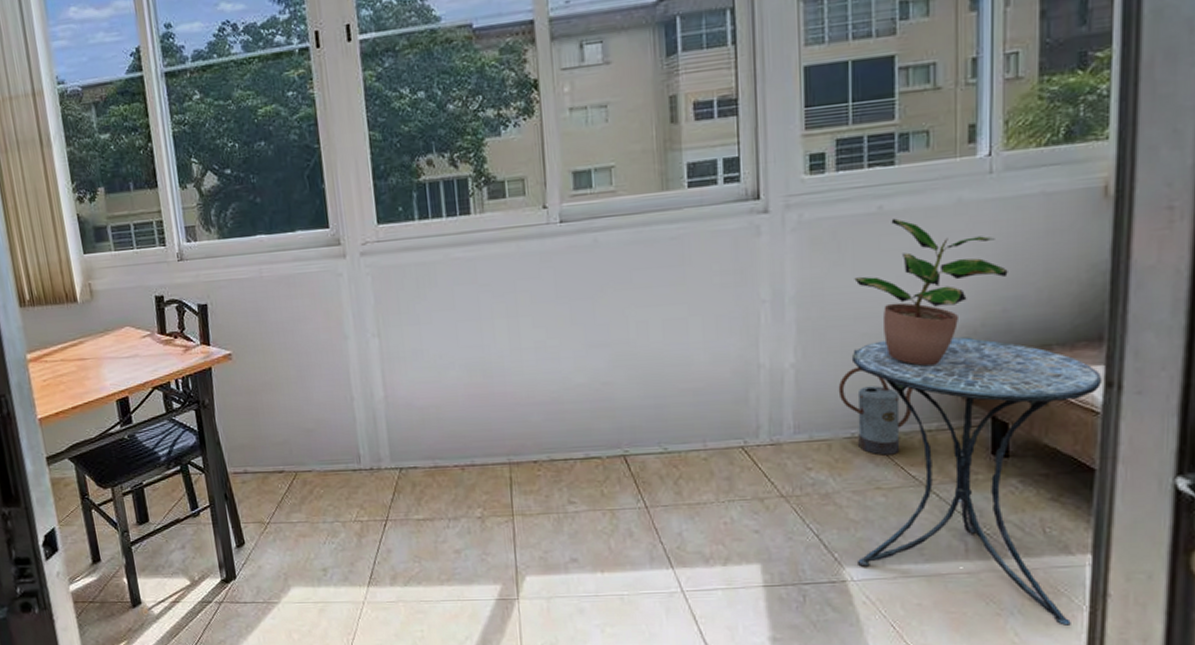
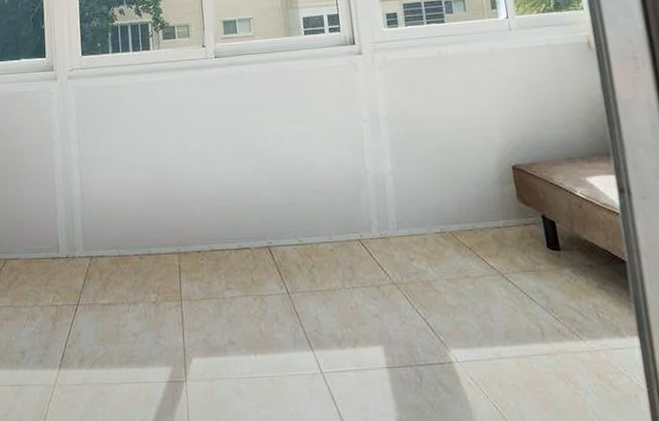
watering can: present [838,366,914,456] -> none [426,173,483,248]
side table: present [851,337,1101,626] -> none [432,151,636,405]
potted plant: present [854,218,1008,366] -> none [427,61,534,174]

